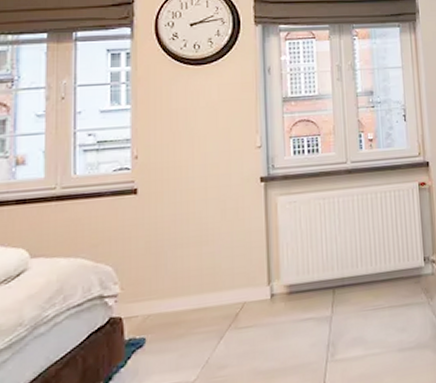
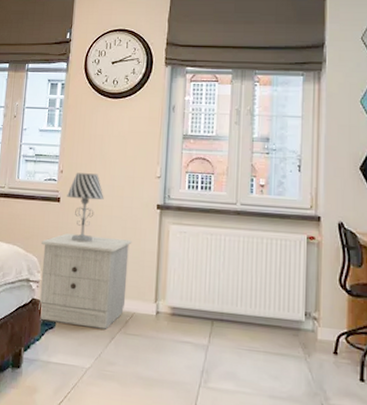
nightstand: none [115,222,235,341] -> present [39,233,132,329]
table lamp: none [146,154,195,238] -> present [67,173,104,243]

